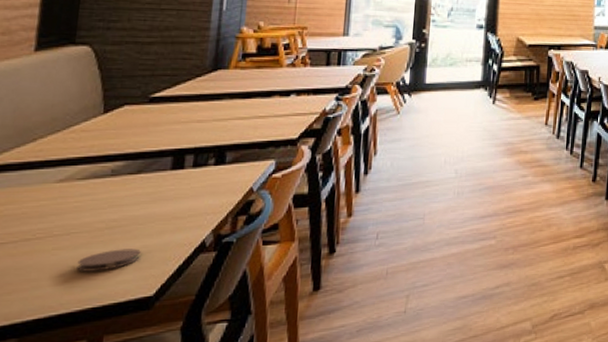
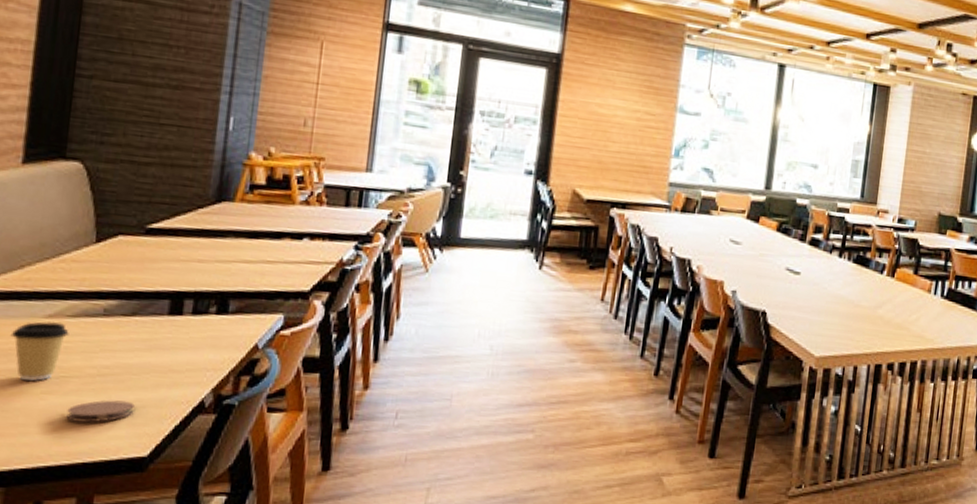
coffee cup: none [23,185,79,239] -> present [10,321,69,381]

